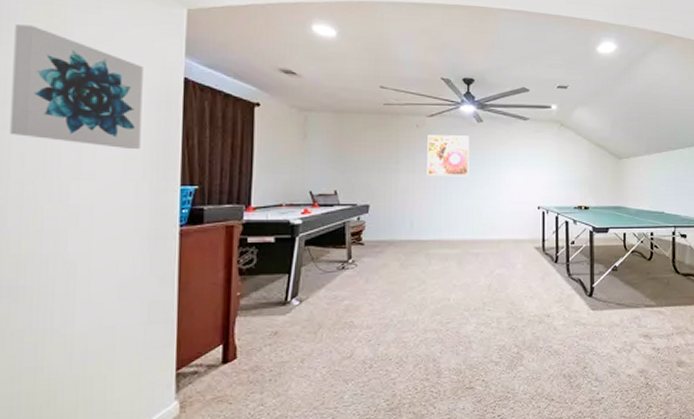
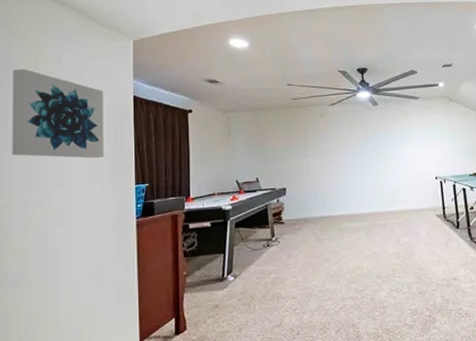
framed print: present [427,134,469,176] -> none [331,119,370,158]

